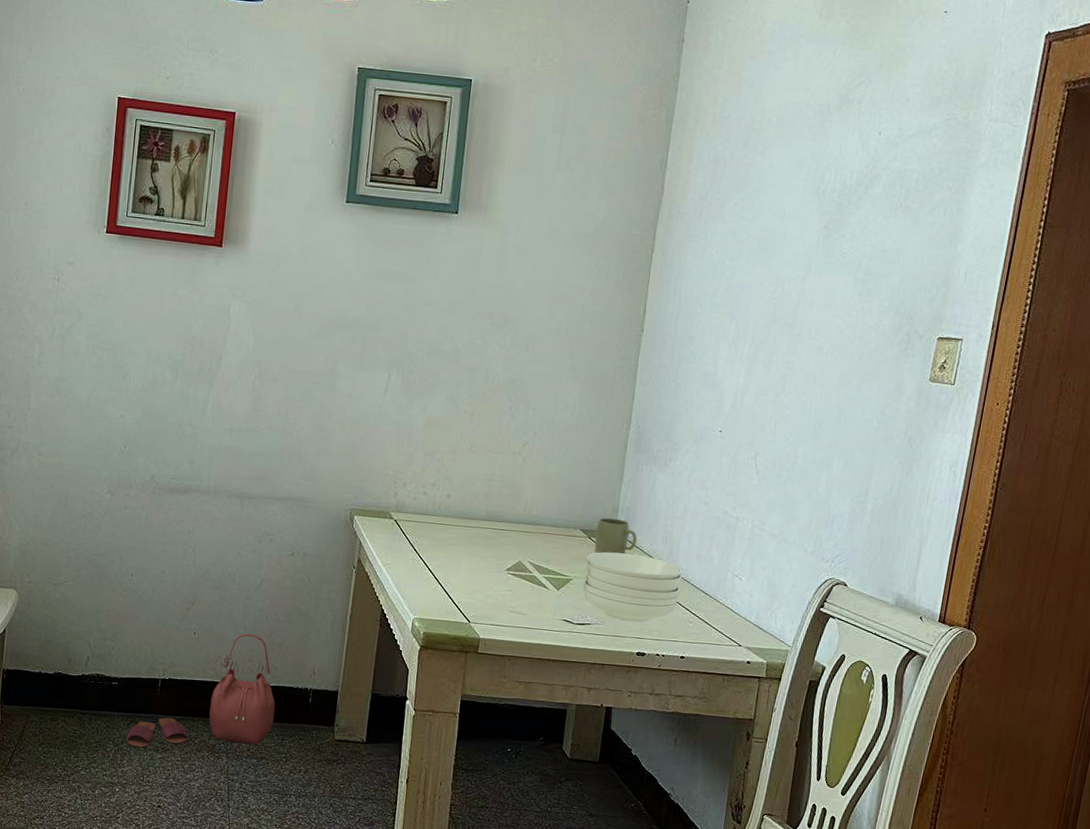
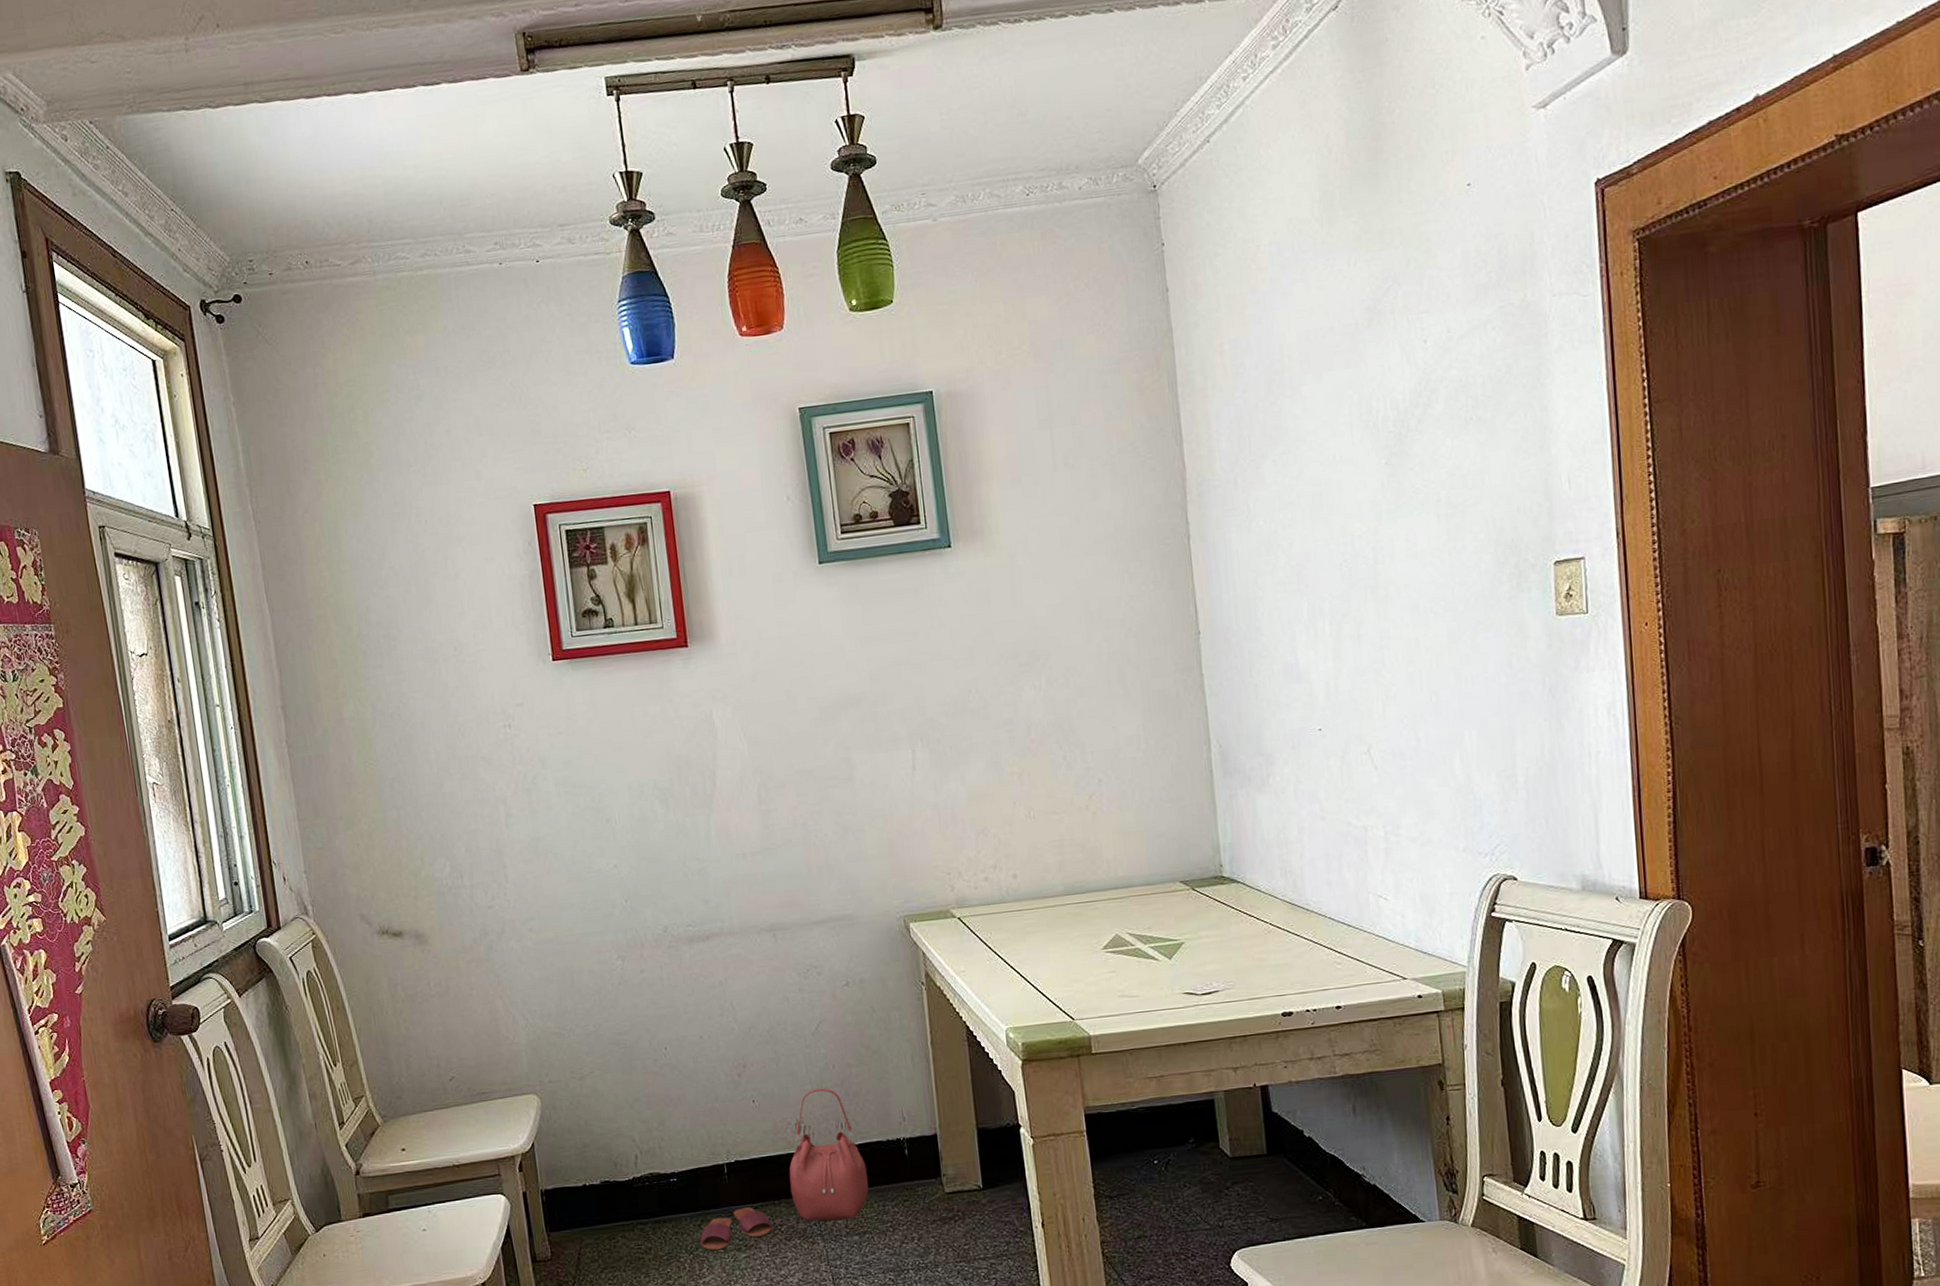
bowl: present [583,552,683,622] -> none [1194,896,1317,979]
mug: present [594,517,637,555] -> none [1198,859,1250,905]

